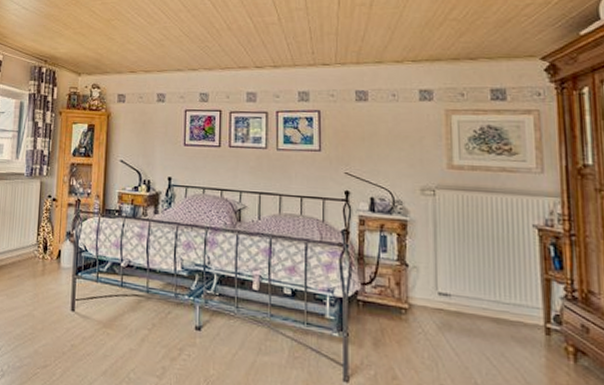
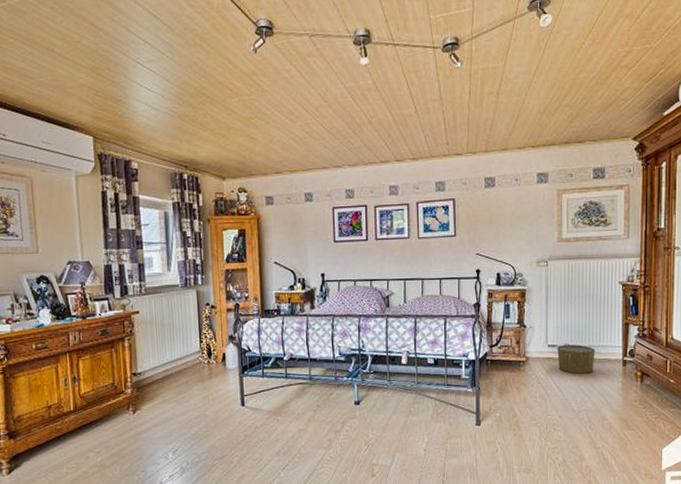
basket: none [451,294,505,338] -> present [557,344,595,374]

